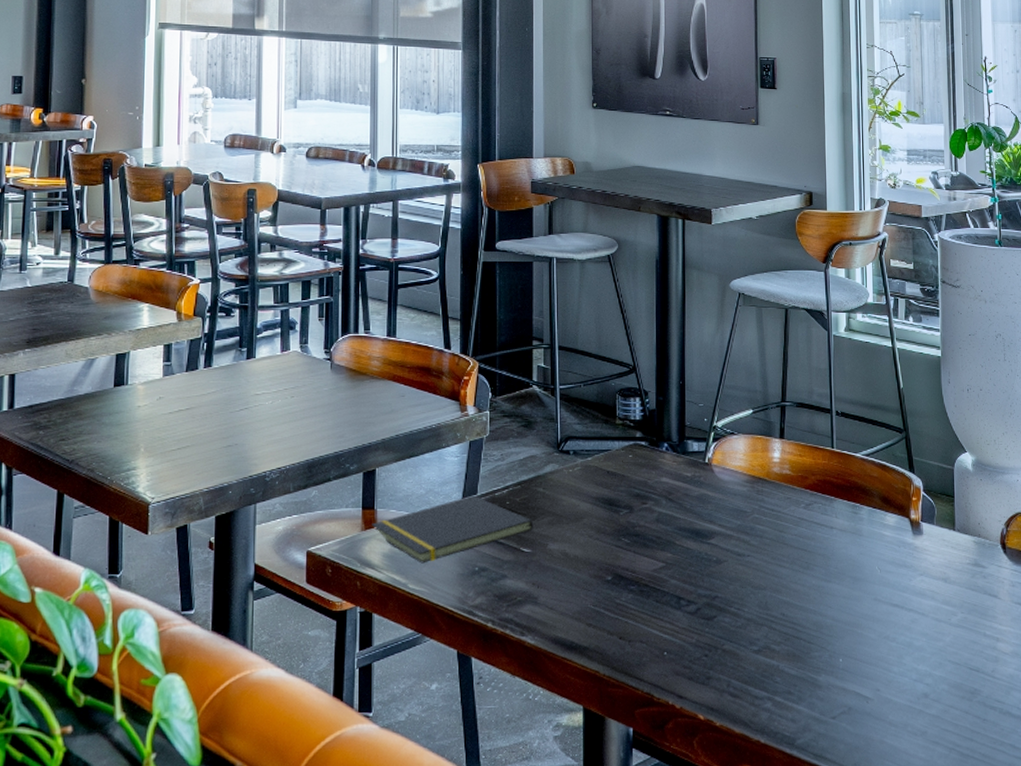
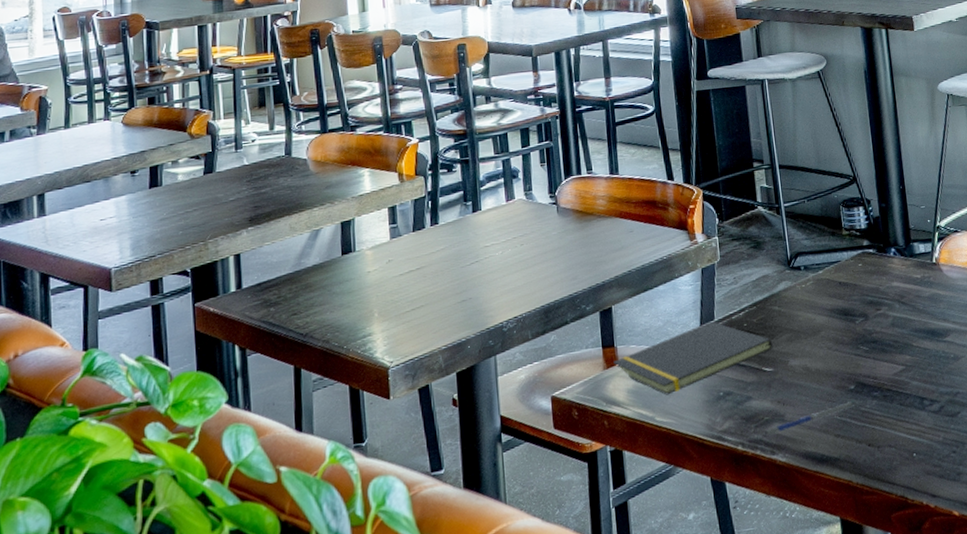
pen: none [515,592,609,617] -> present [764,401,854,436]

